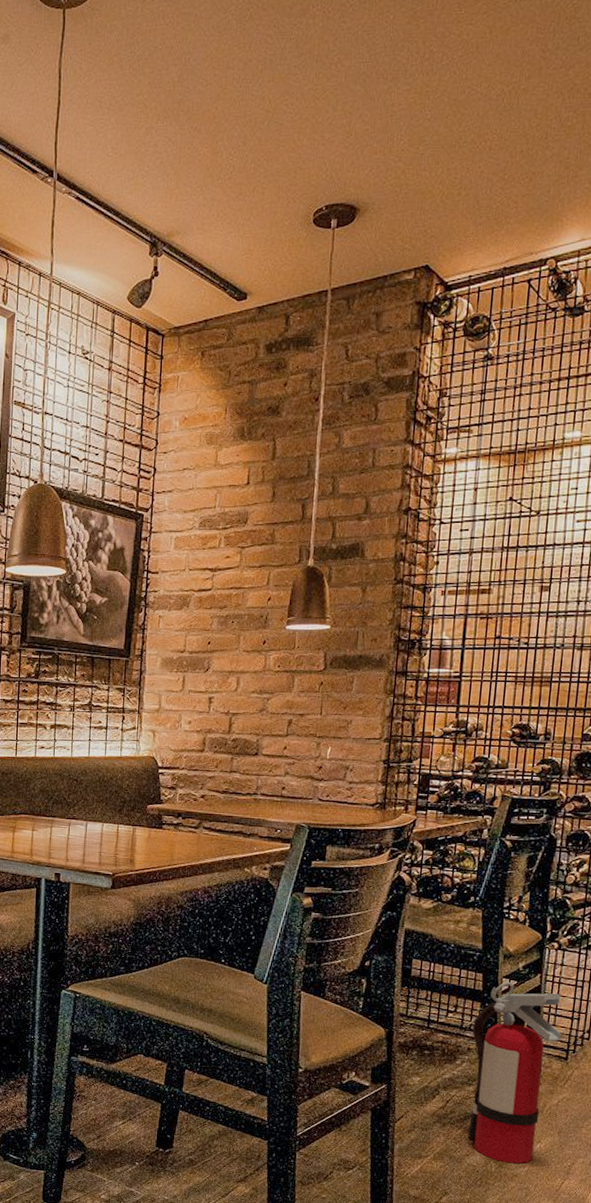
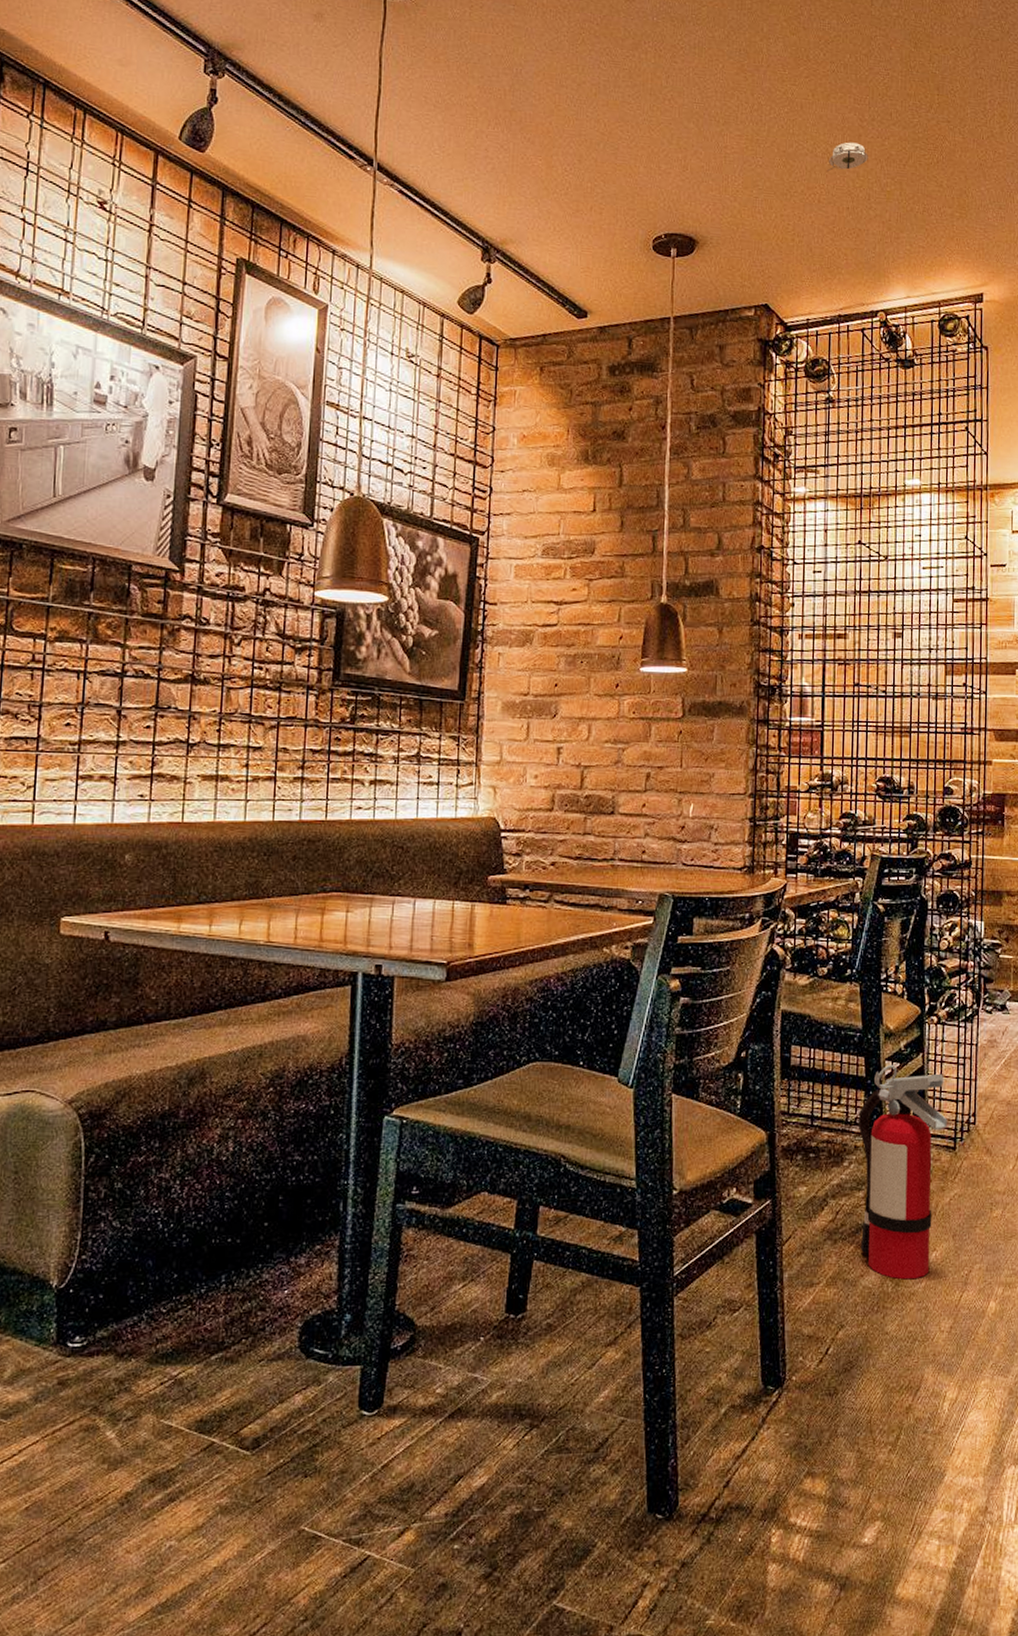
smoke detector: none [501,77,549,115] -> present [827,142,868,172]

